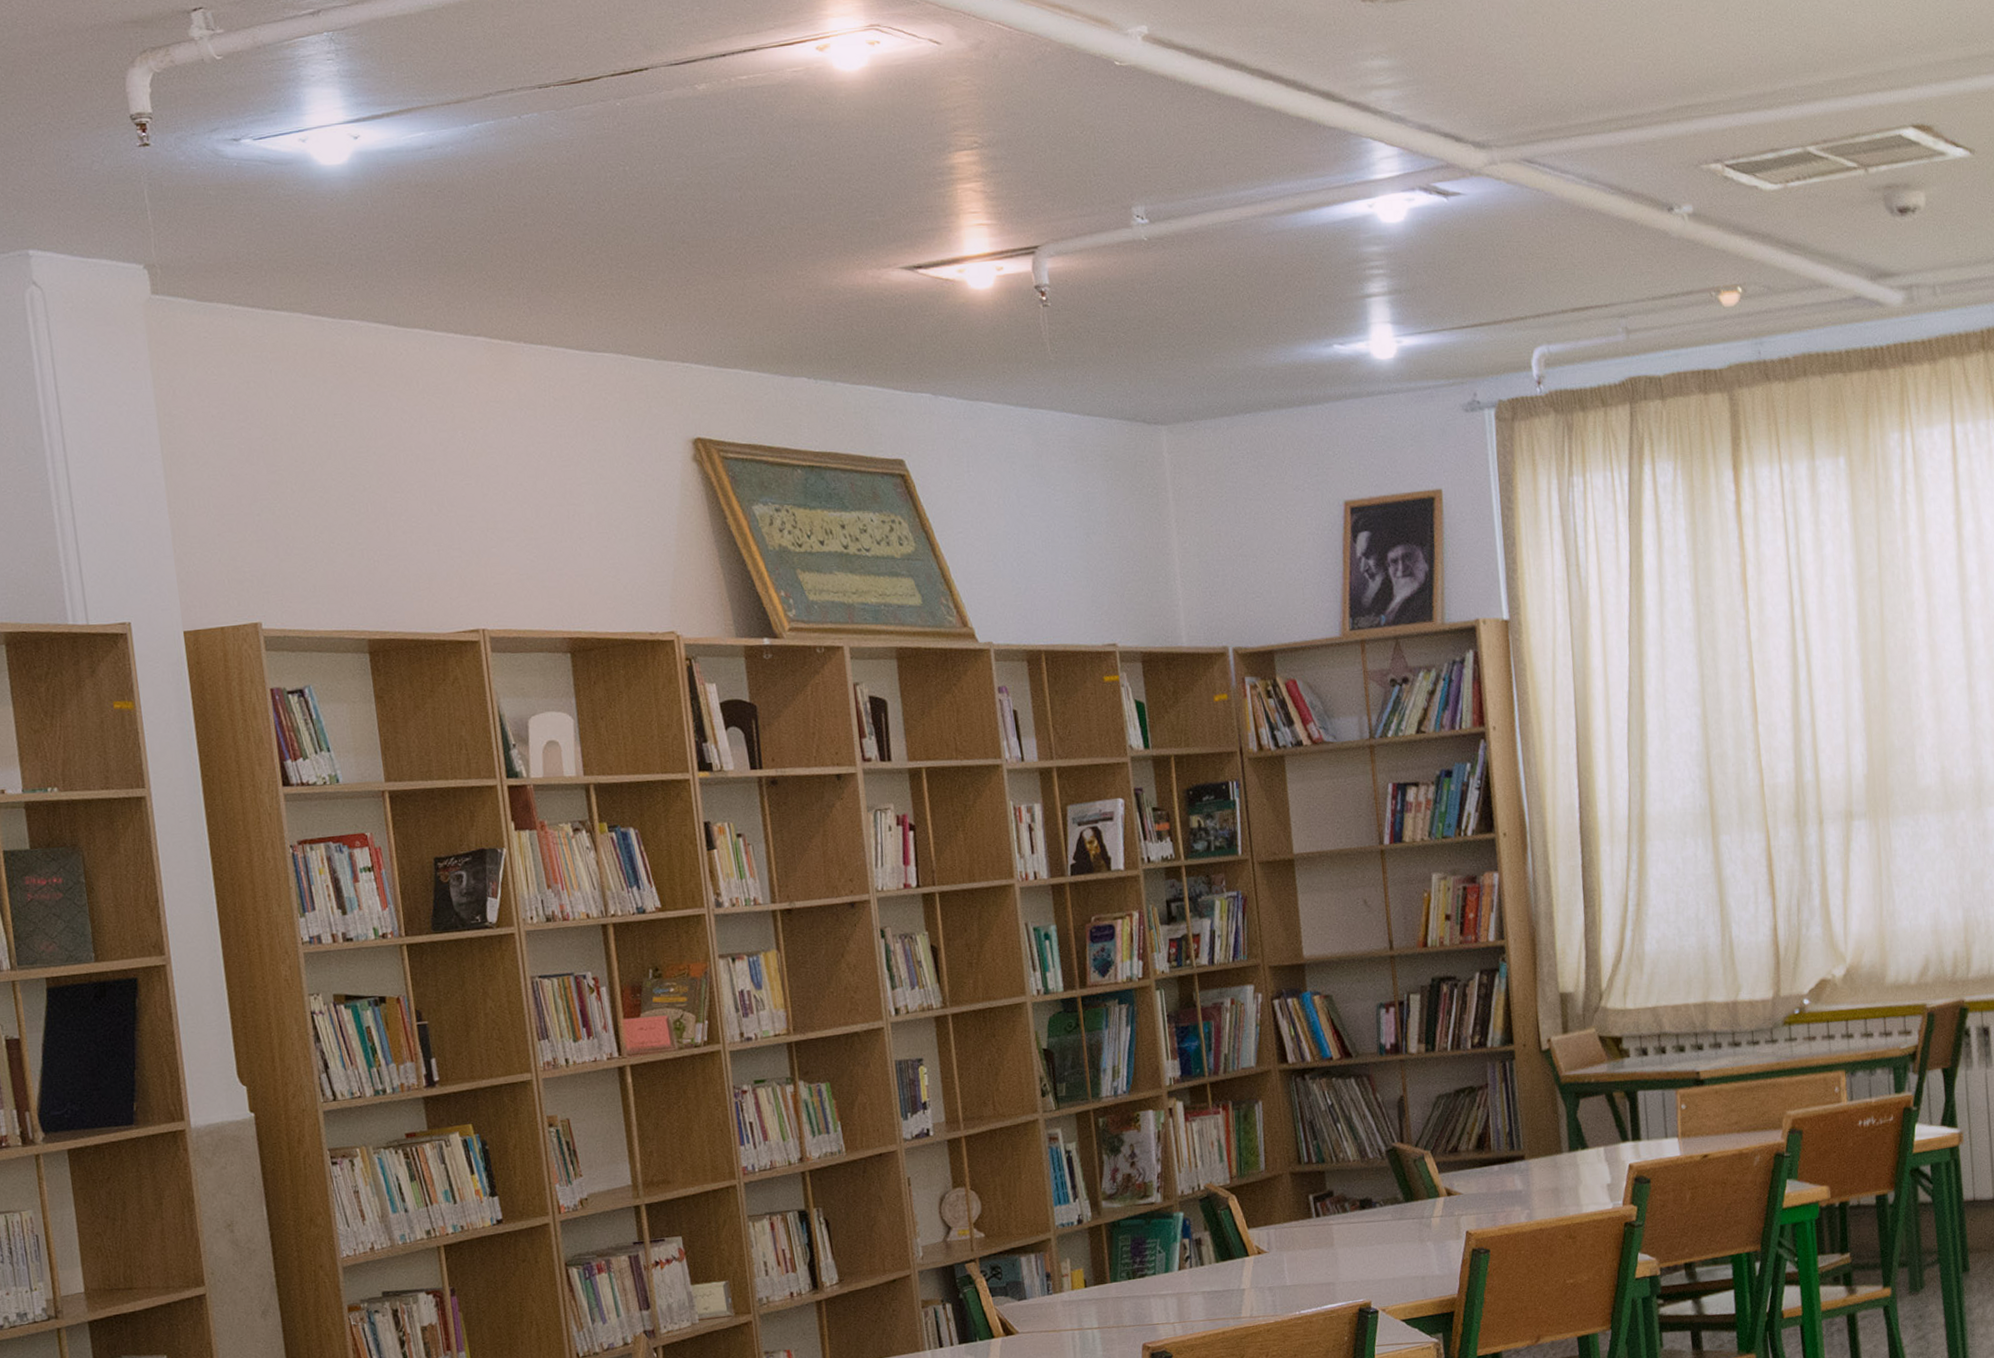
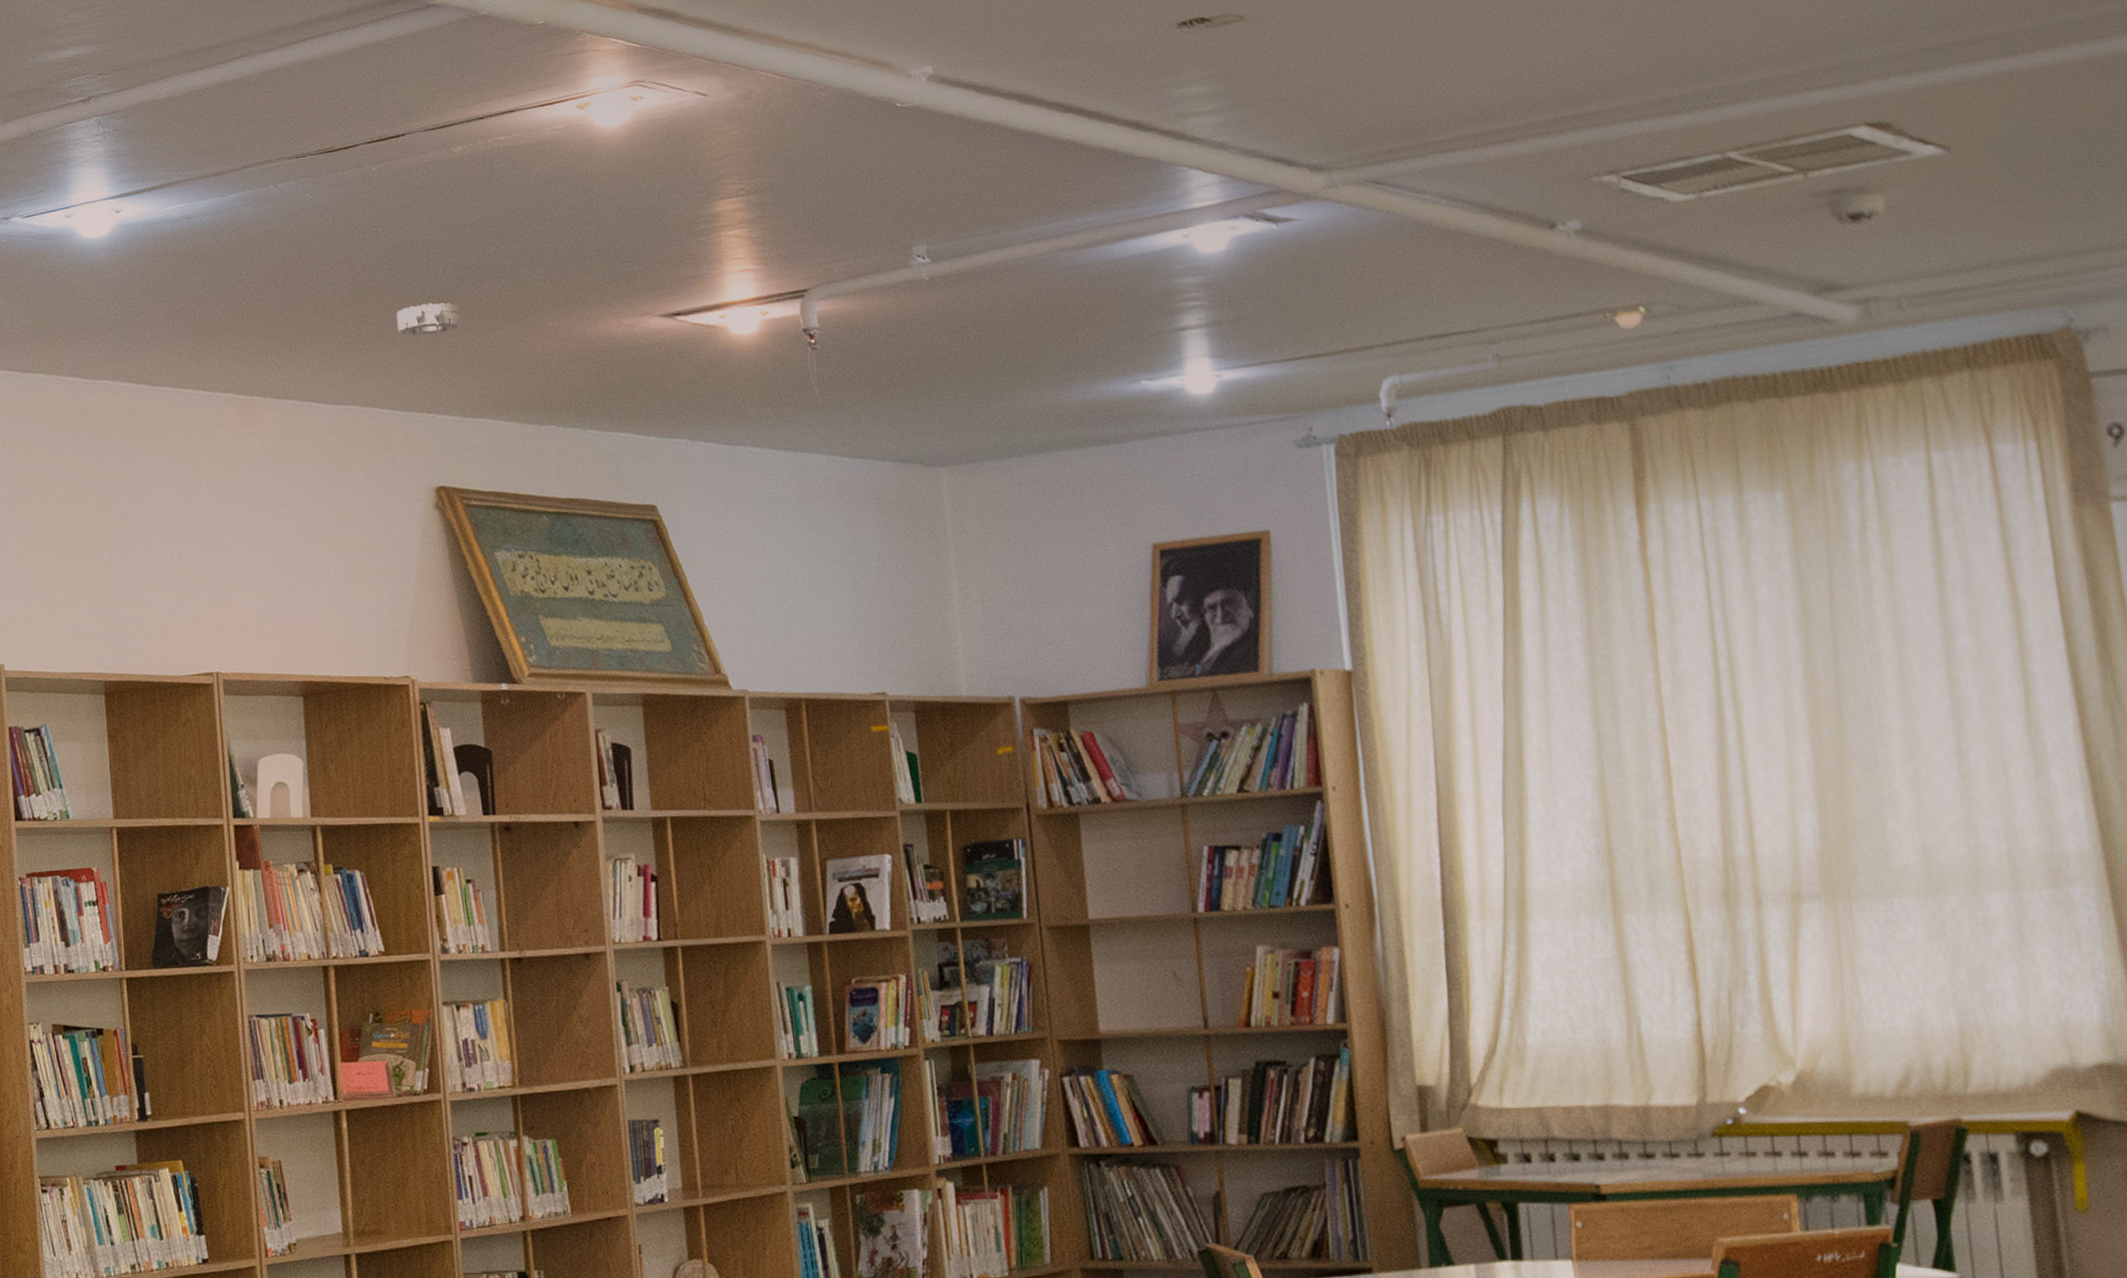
smoke detector: none [646,247,710,282] -> present [396,302,460,336]

